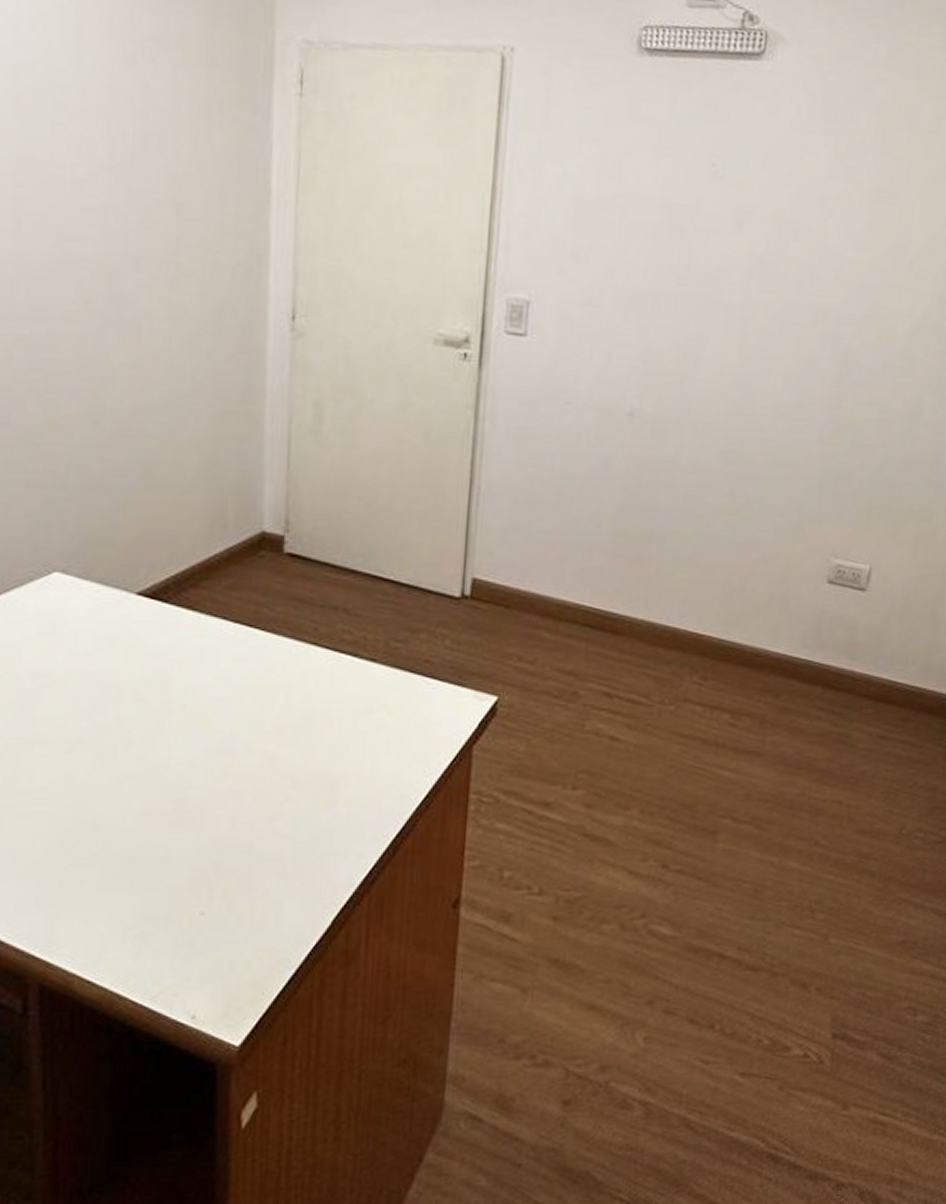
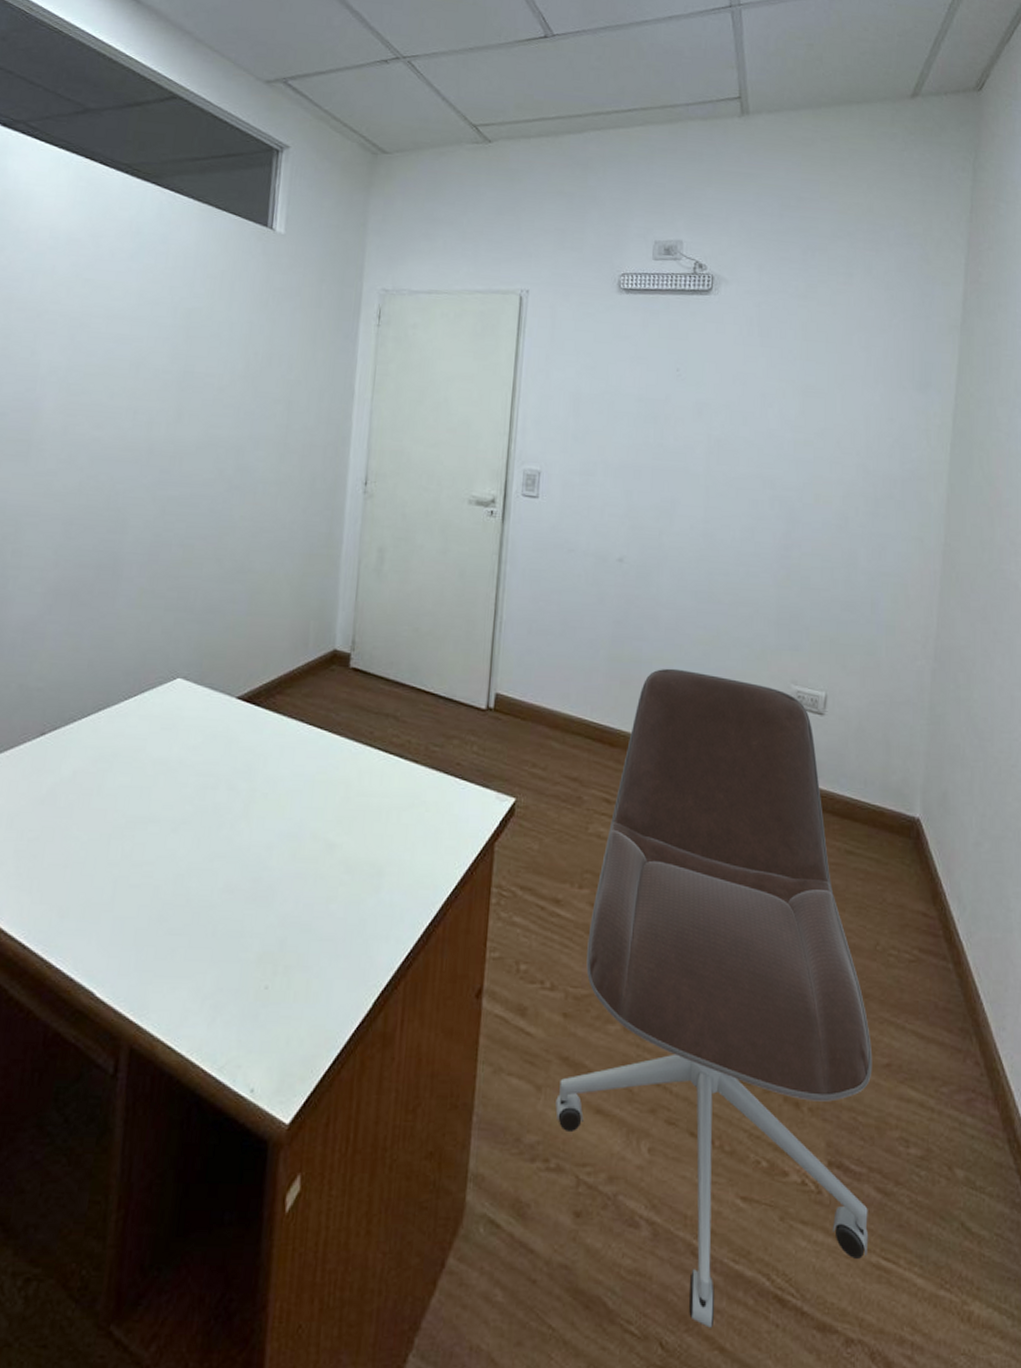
office chair: none [543,543,888,1188] -> present [555,668,873,1328]

